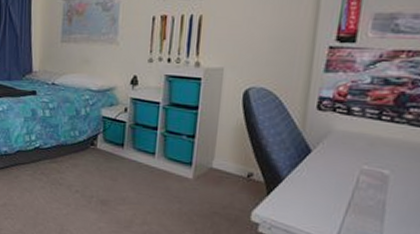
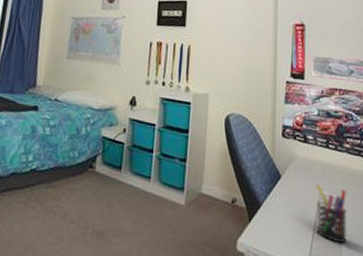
pen holder: none [352,159,400,218] -> present [316,185,347,243]

